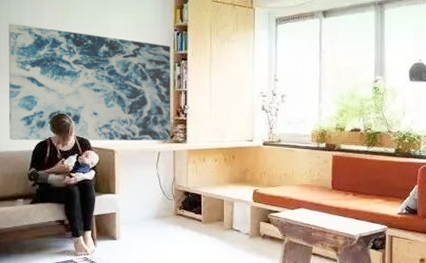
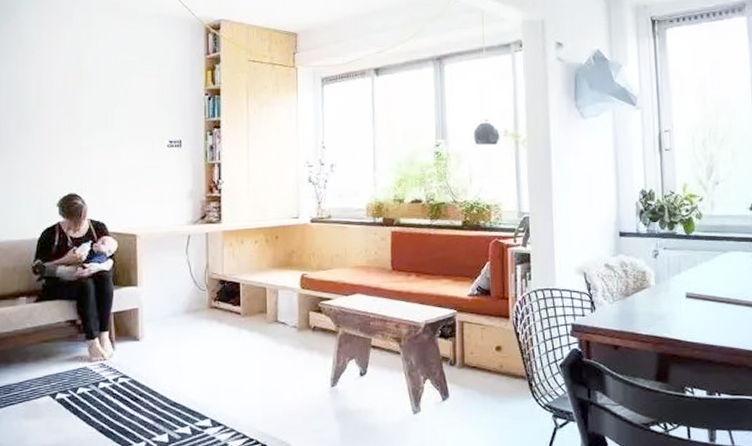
wall art: present [8,24,171,141] -> none [9,92,203,227]

